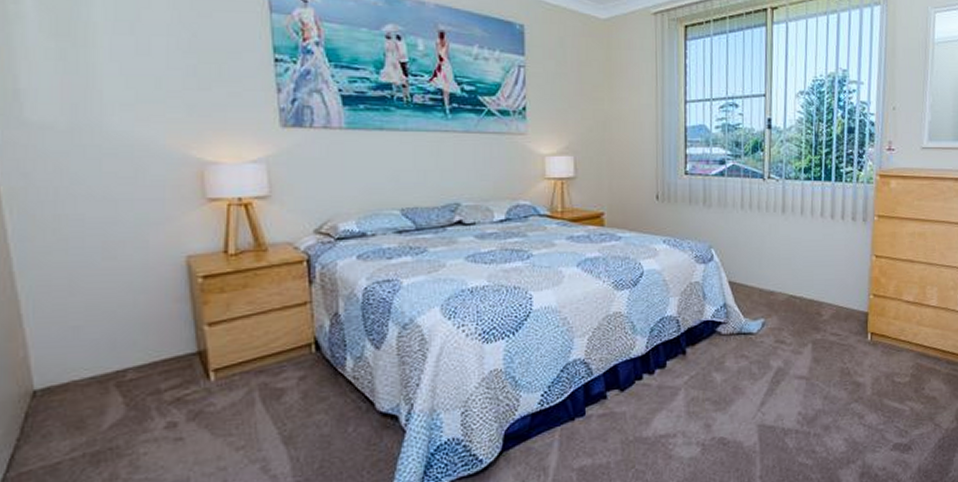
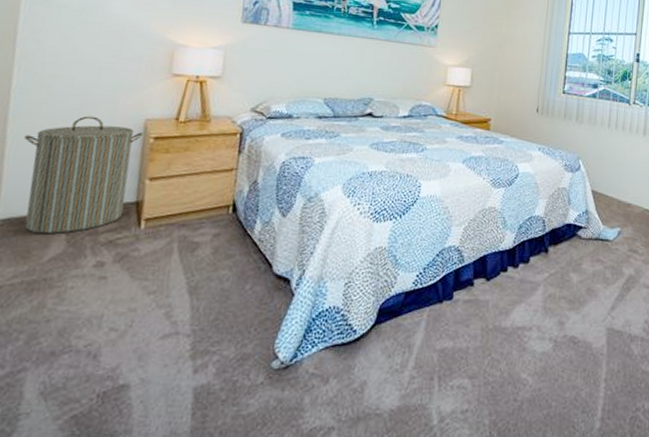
laundry hamper: none [41,259,188,401] -> present [24,116,144,234]

